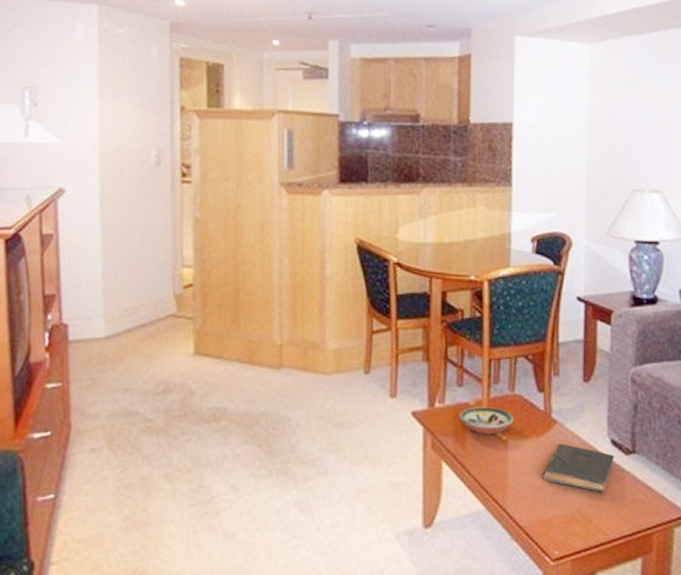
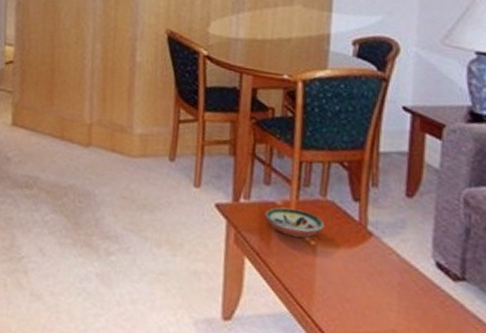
book: present [542,443,614,494] -> none [353,257,439,319]

